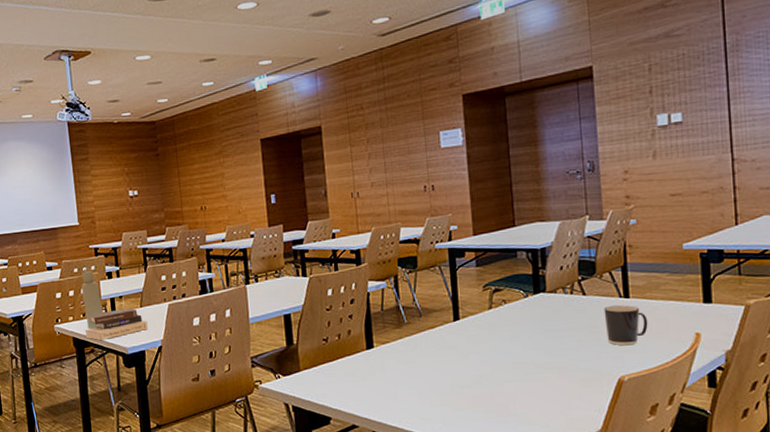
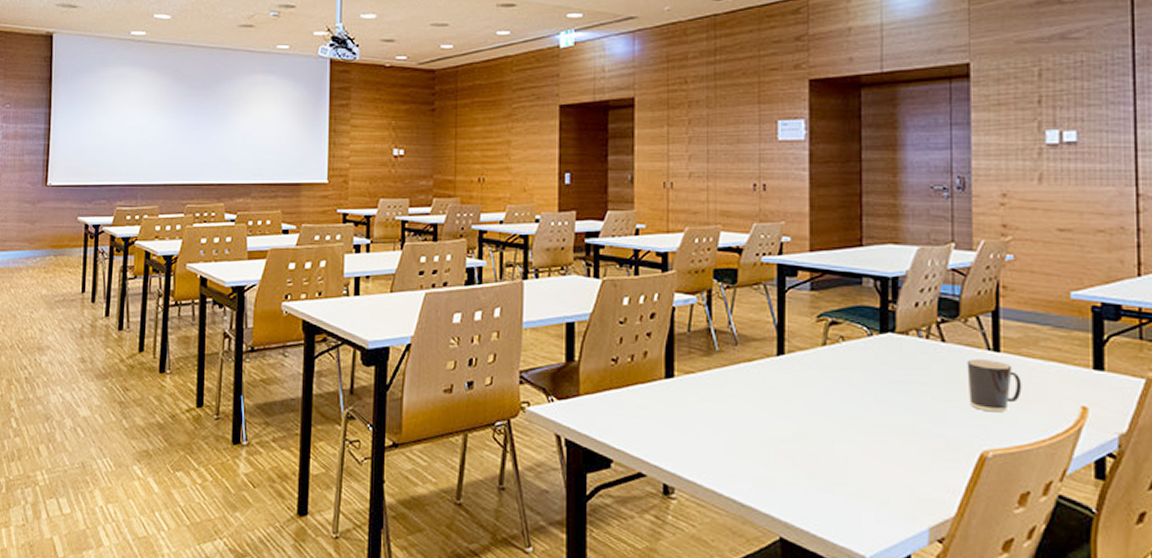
bottle: present [81,268,102,329] -> none [321,236,343,312]
books: present [85,308,148,341] -> none [318,291,397,329]

